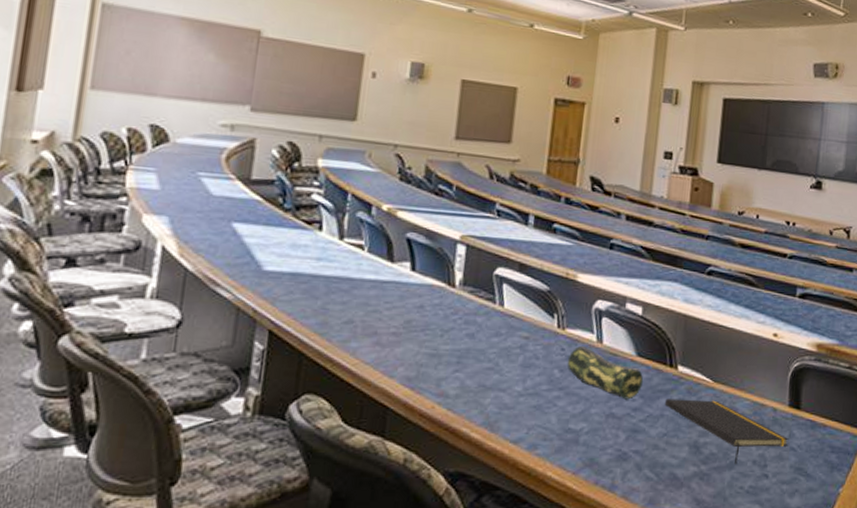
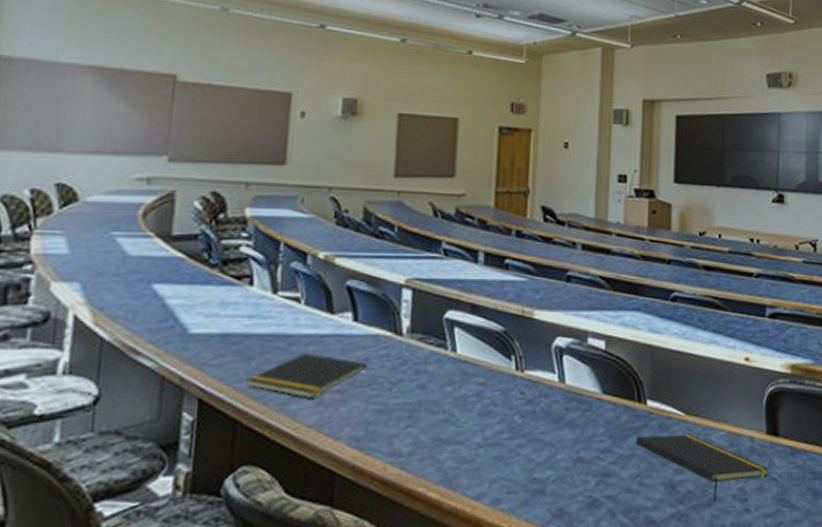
notepad: none [311,296,422,339] -> present [245,353,367,399]
pencil case: present [567,345,644,400] -> none [528,387,612,442]

